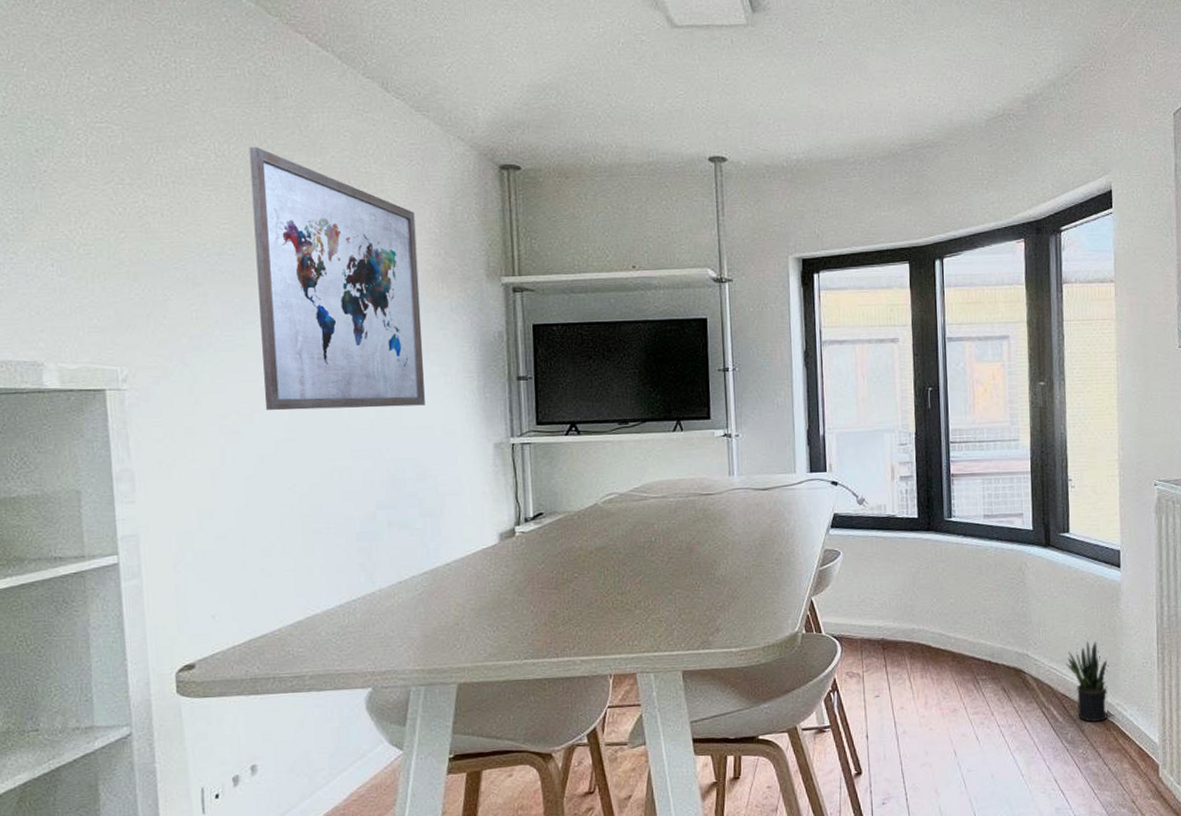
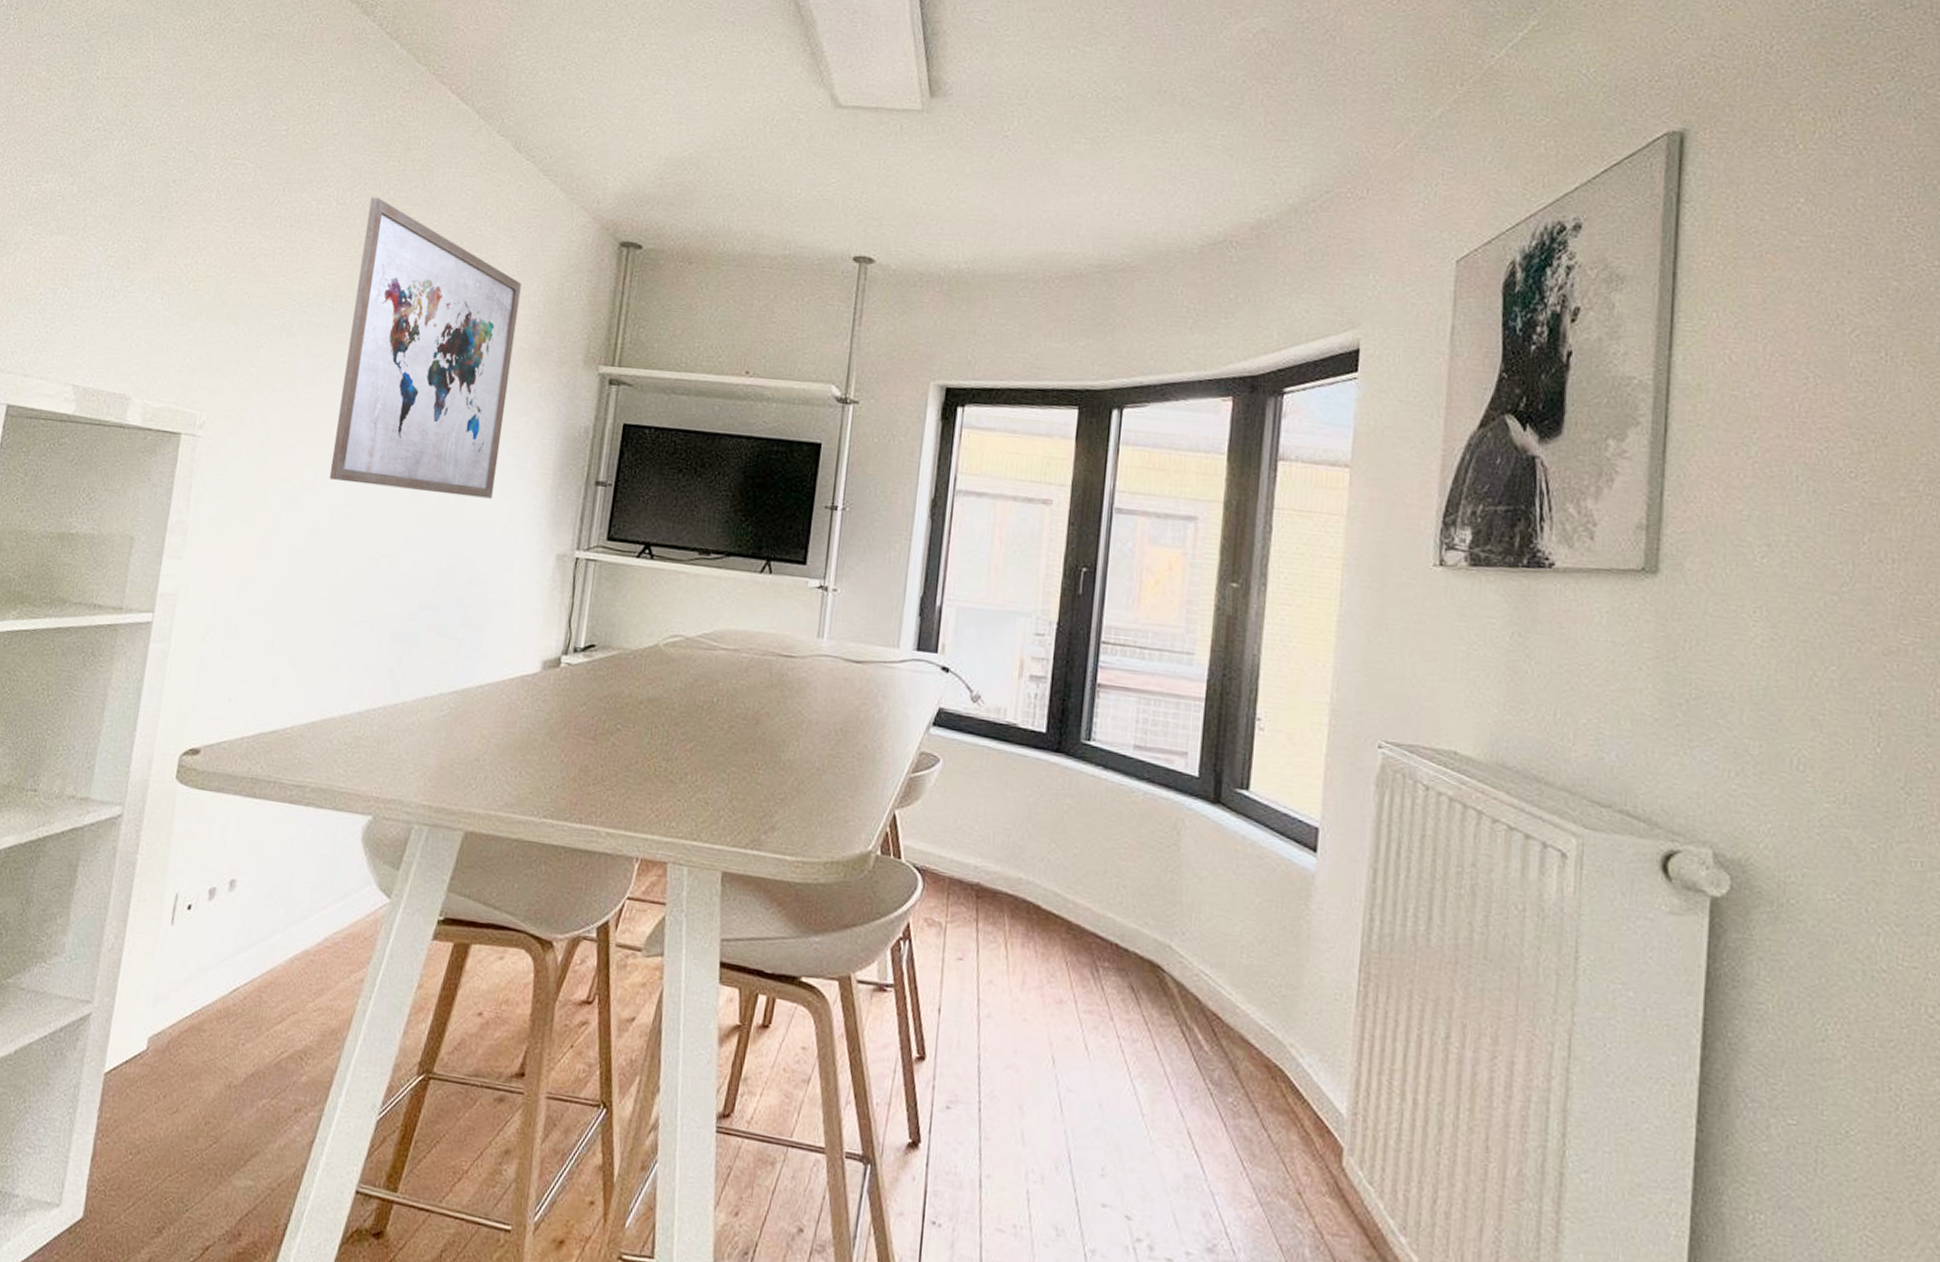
potted plant: present [1065,640,1109,722] -> none [1222,944,1285,1065]

